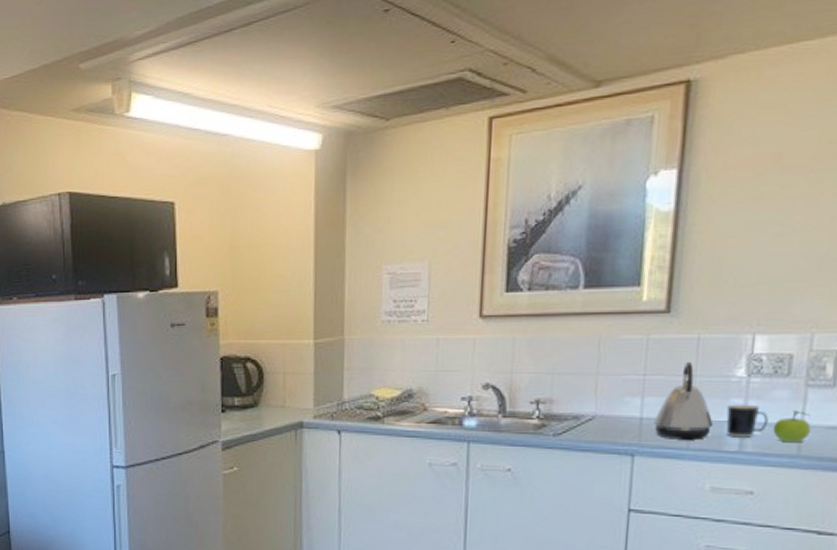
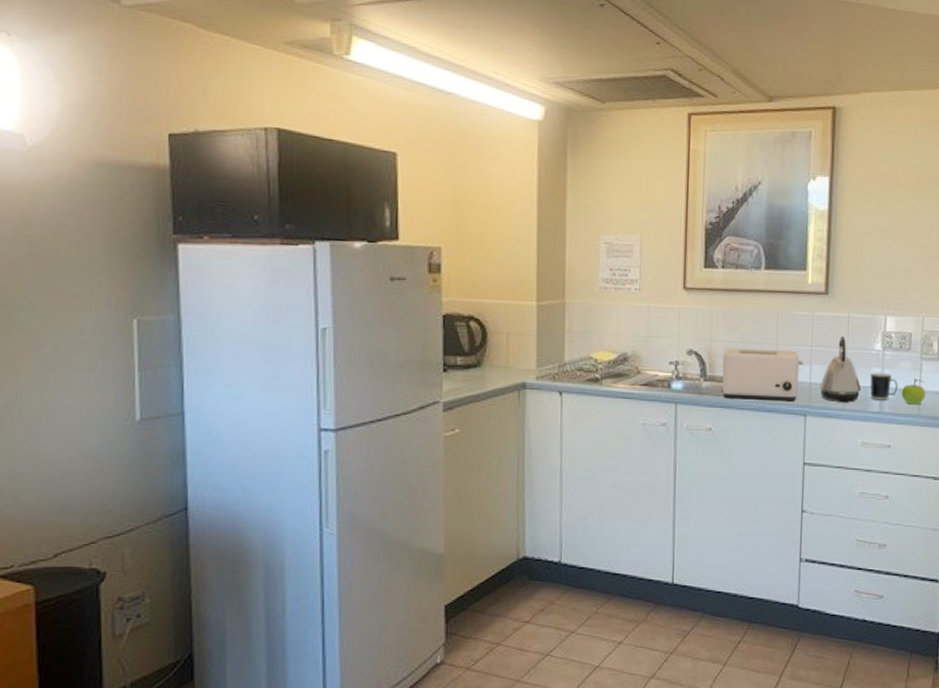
toaster: none [524,380,633,440] -> present [722,348,804,402]

